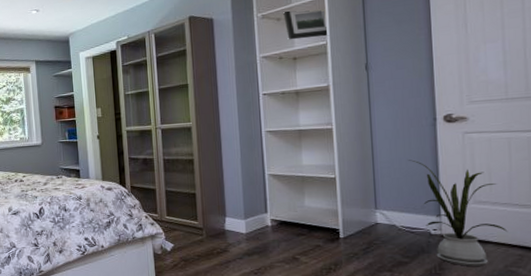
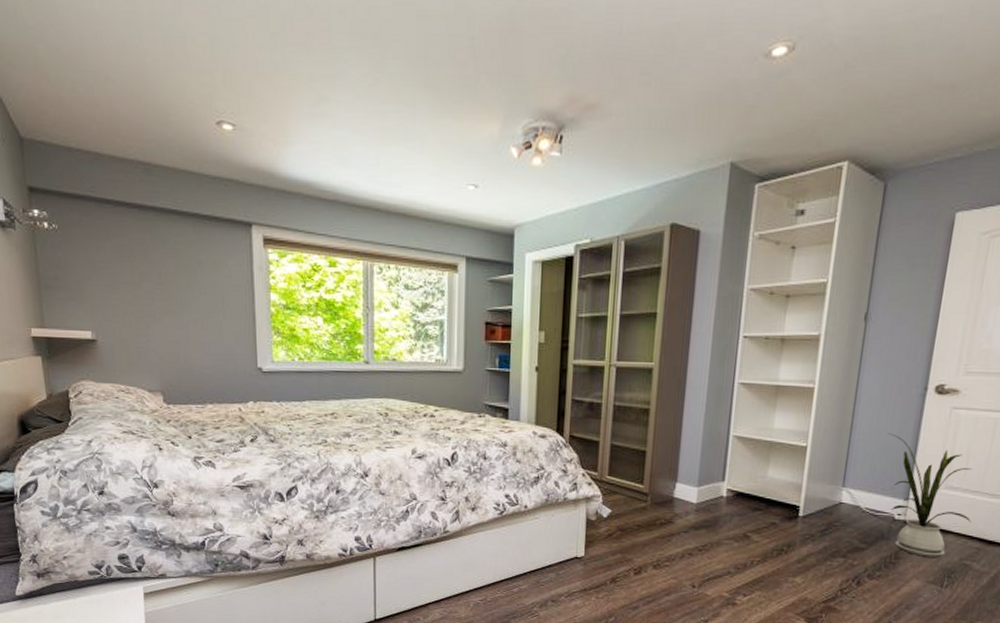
picture frame: present [283,10,330,40] -> none [784,234,833,273]

